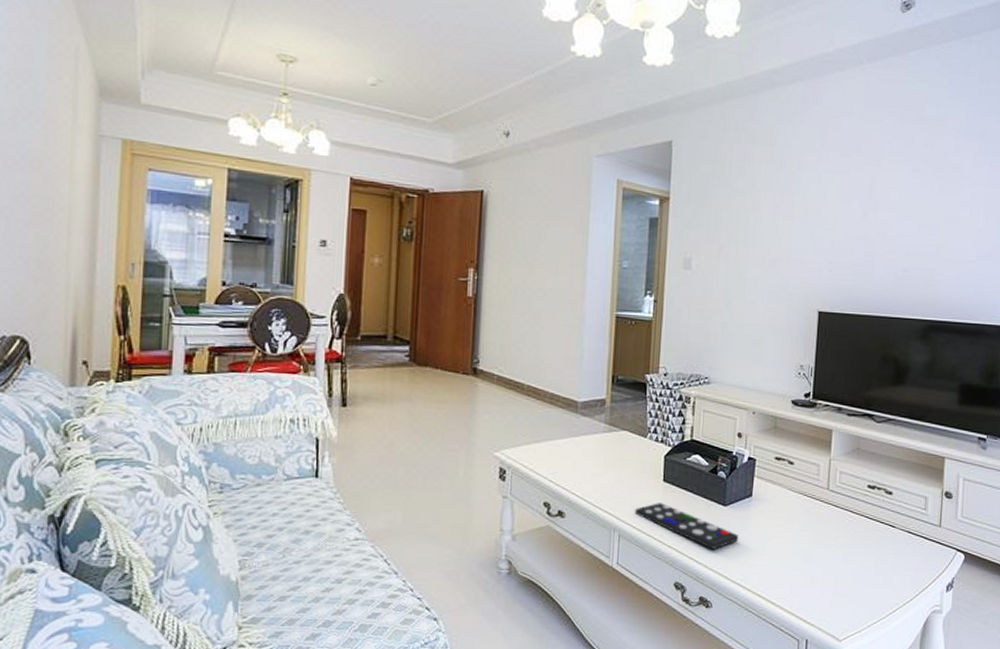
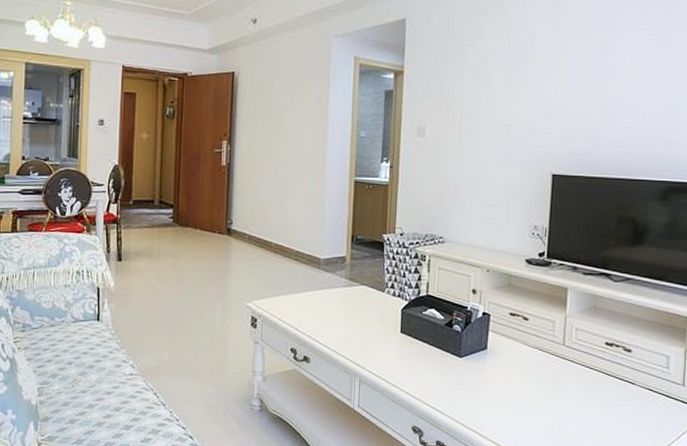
remote control: present [635,503,739,549] -> none [374,352,475,398]

